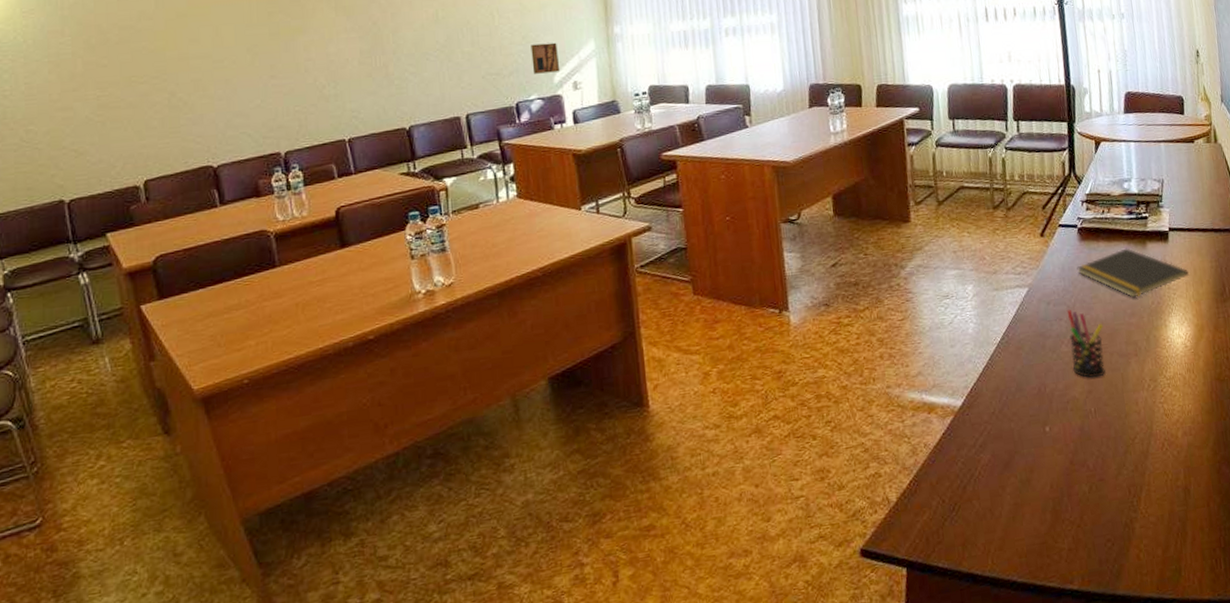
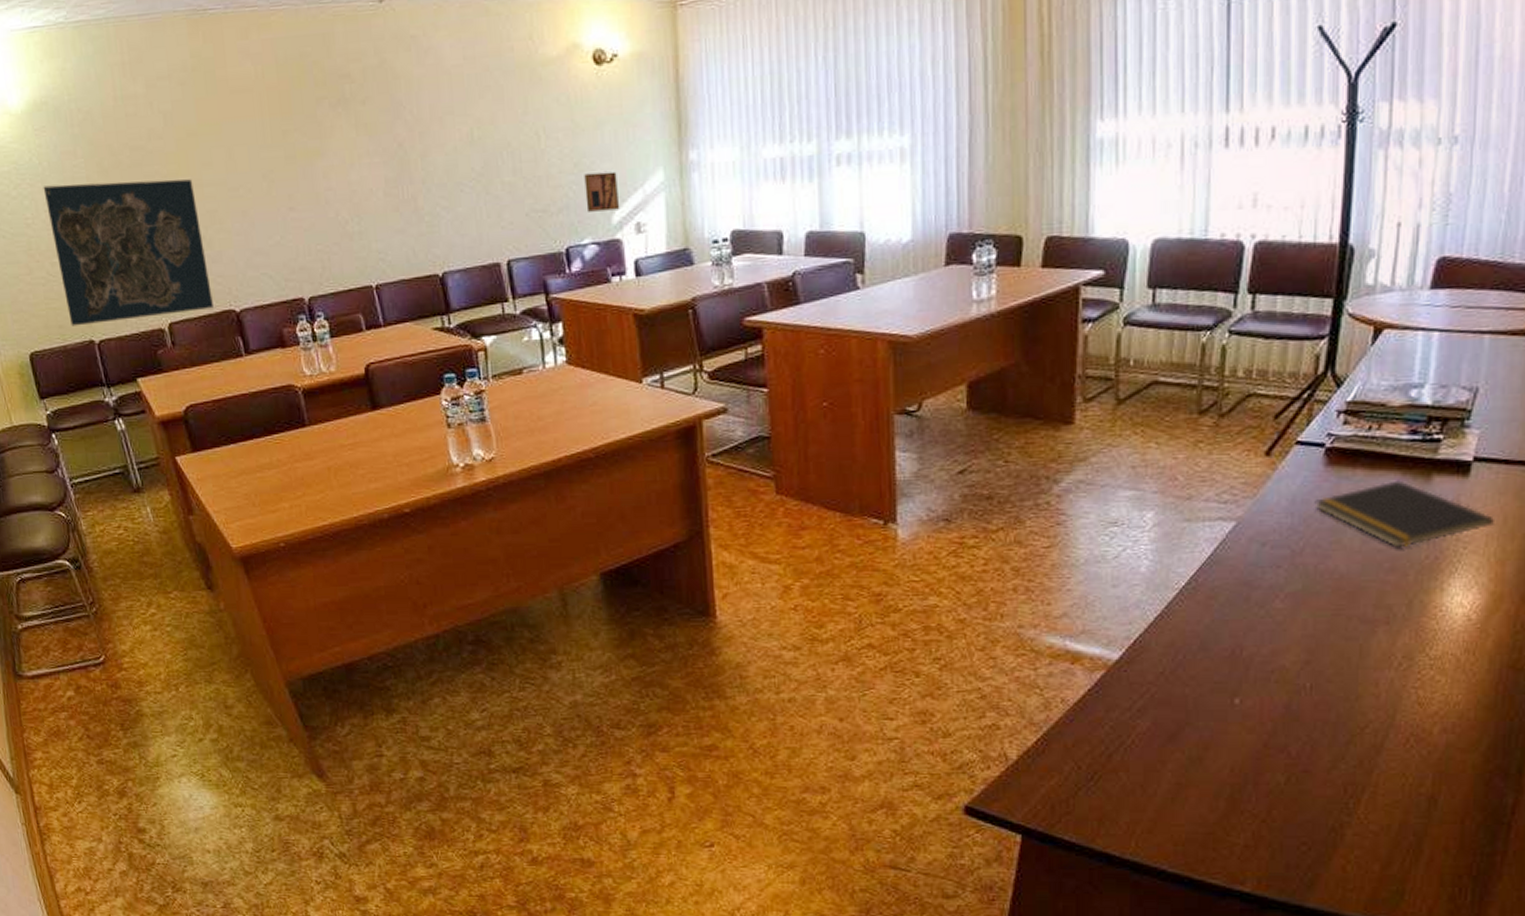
map: none [25,53,191,188] -> present [43,179,213,326]
pen holder: present [1066,310,1105,378] -> none [1286,555,1343,646]

